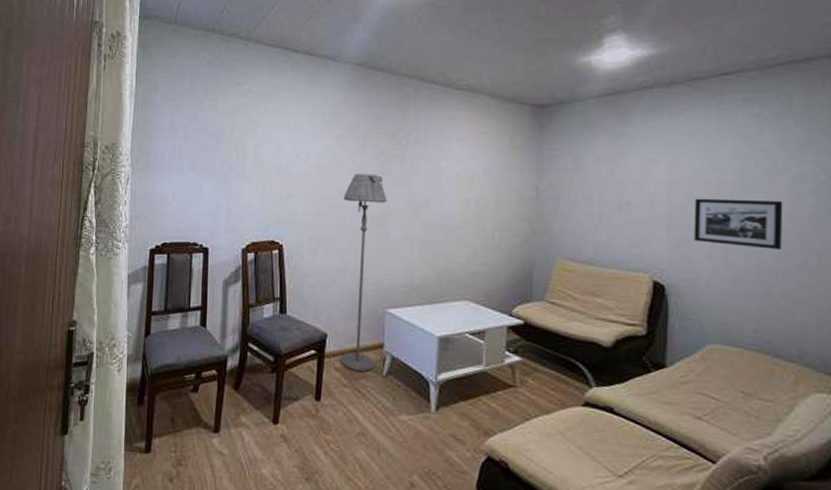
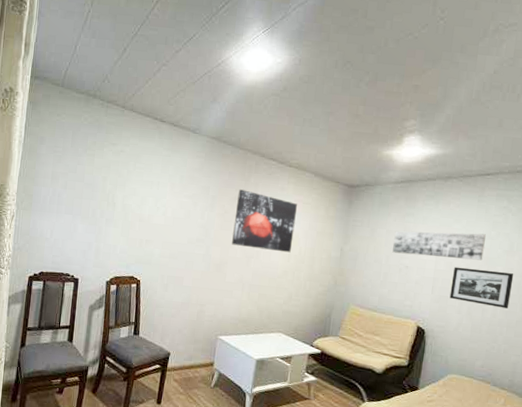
floor lamp: present [340,174,387,372] -> none [179,227,227,384]
wall art: none [393,123,473,197] -> present [232,189,298,253]
wall art: none [606,152,734,187] -> present [392,231,486,261]

